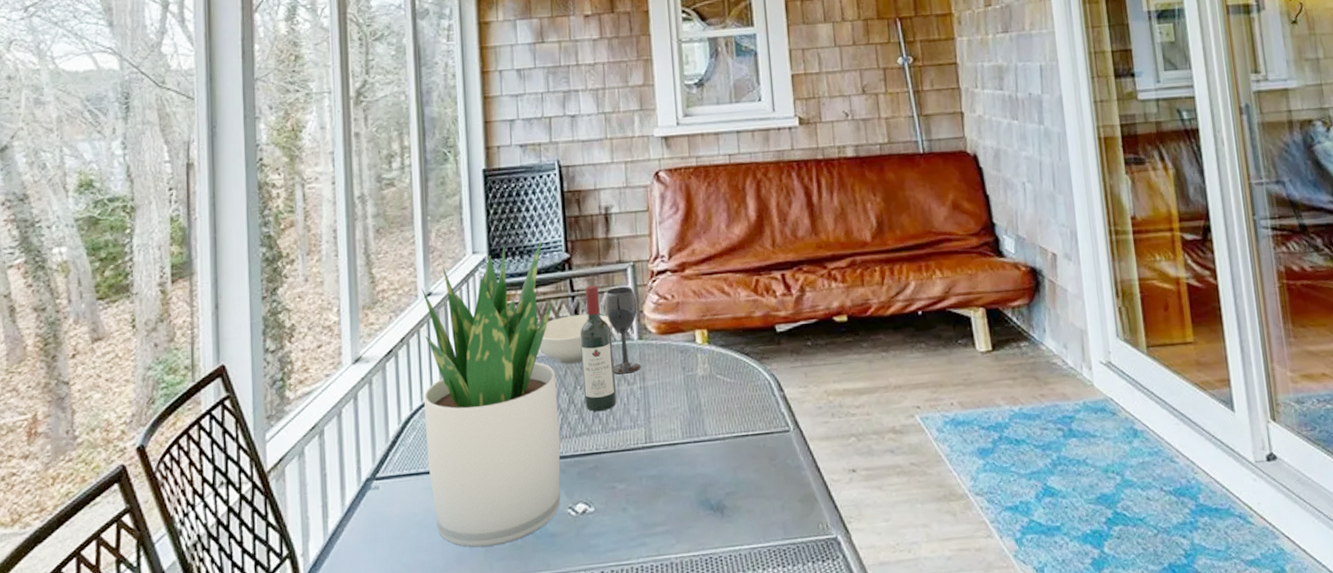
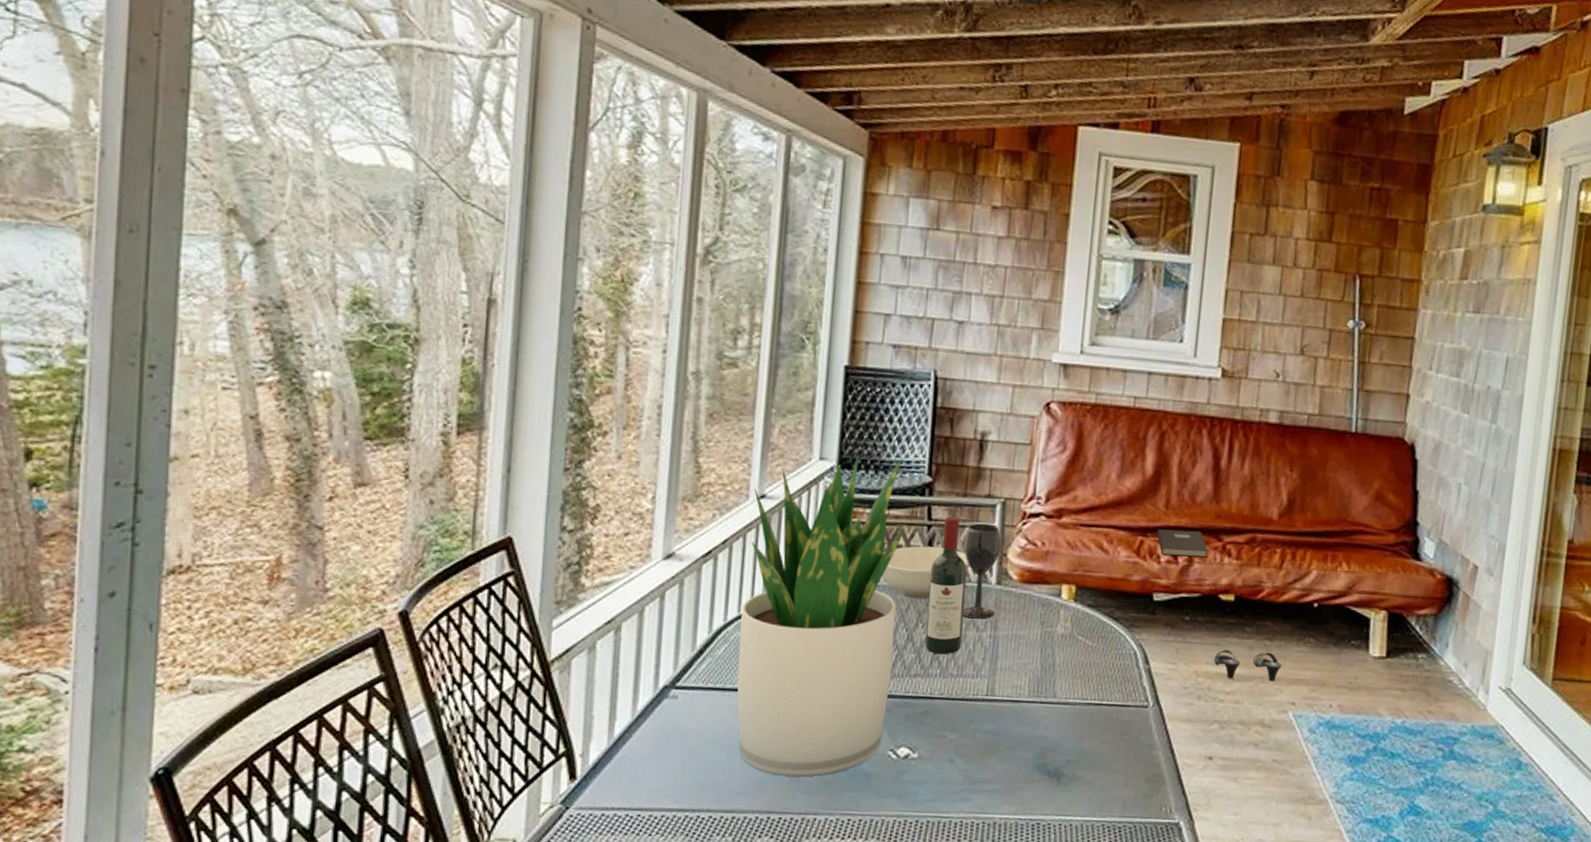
book: none [769,263,817,289] -> present [1157,529,1209,558]
slippers: none [839,362,901,392] -> present [1214,649,1282,681]

